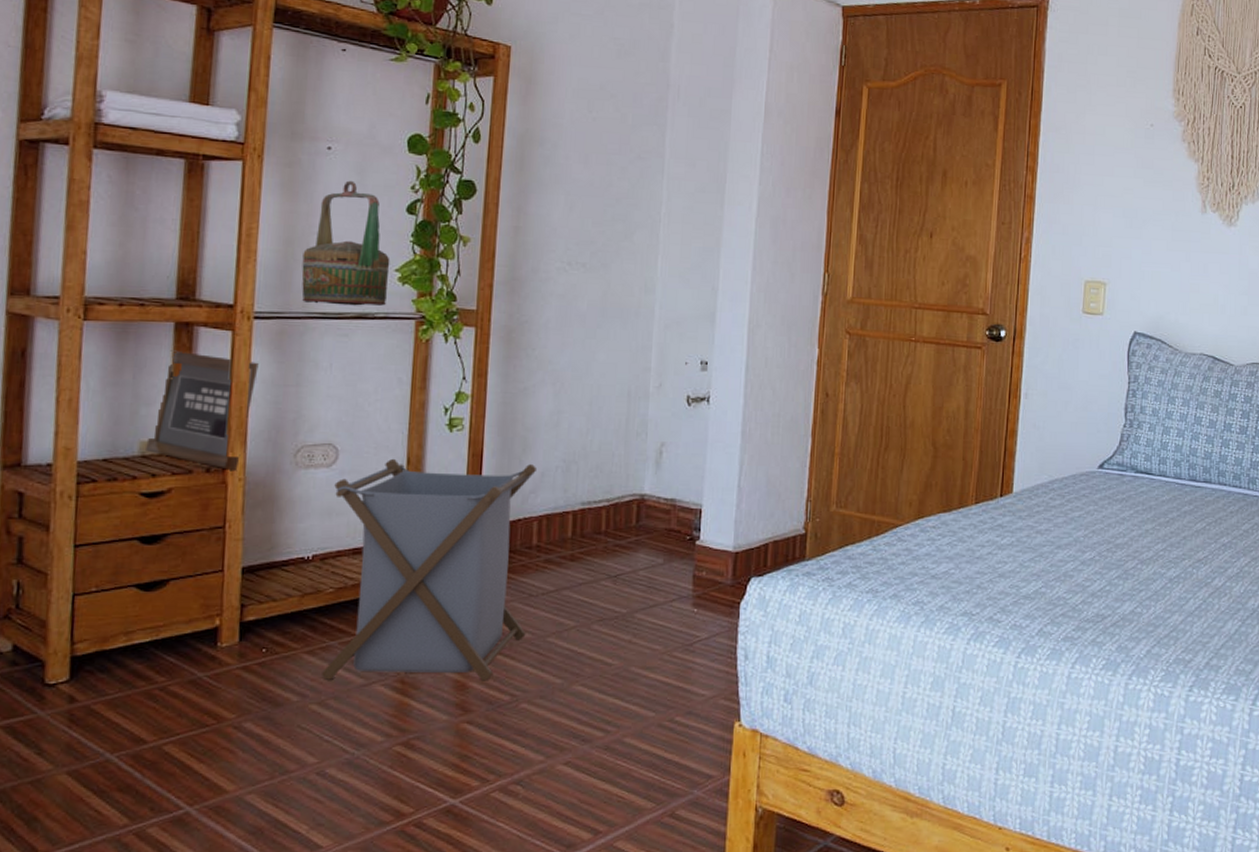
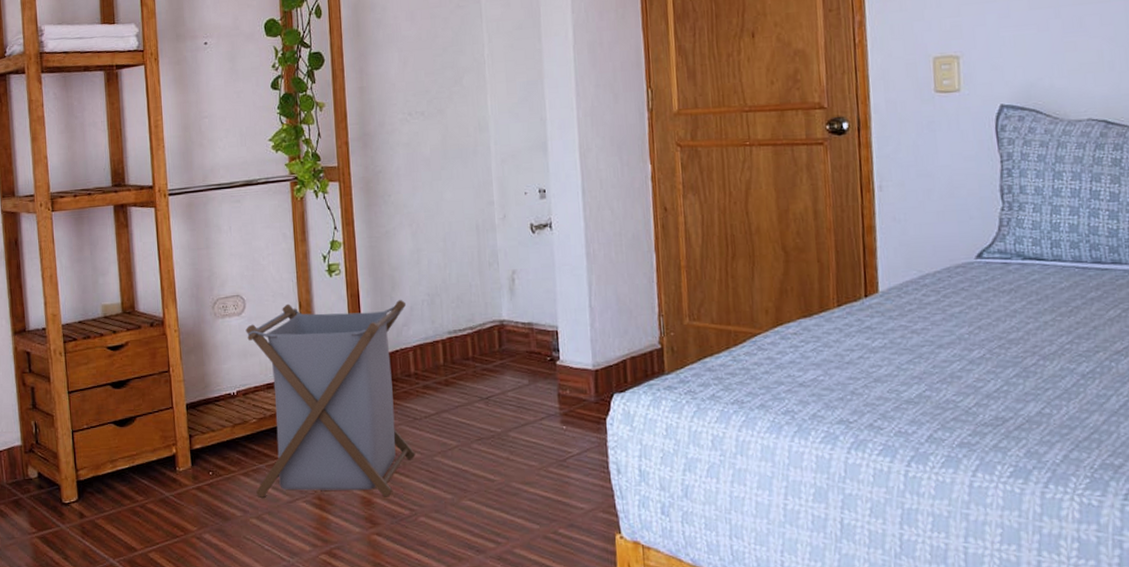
picture frame: present [146,350,259,470] -> none [106,228,177,324]
decorative basket: present [301,180,391,306] -> none [197,68,265,177]

